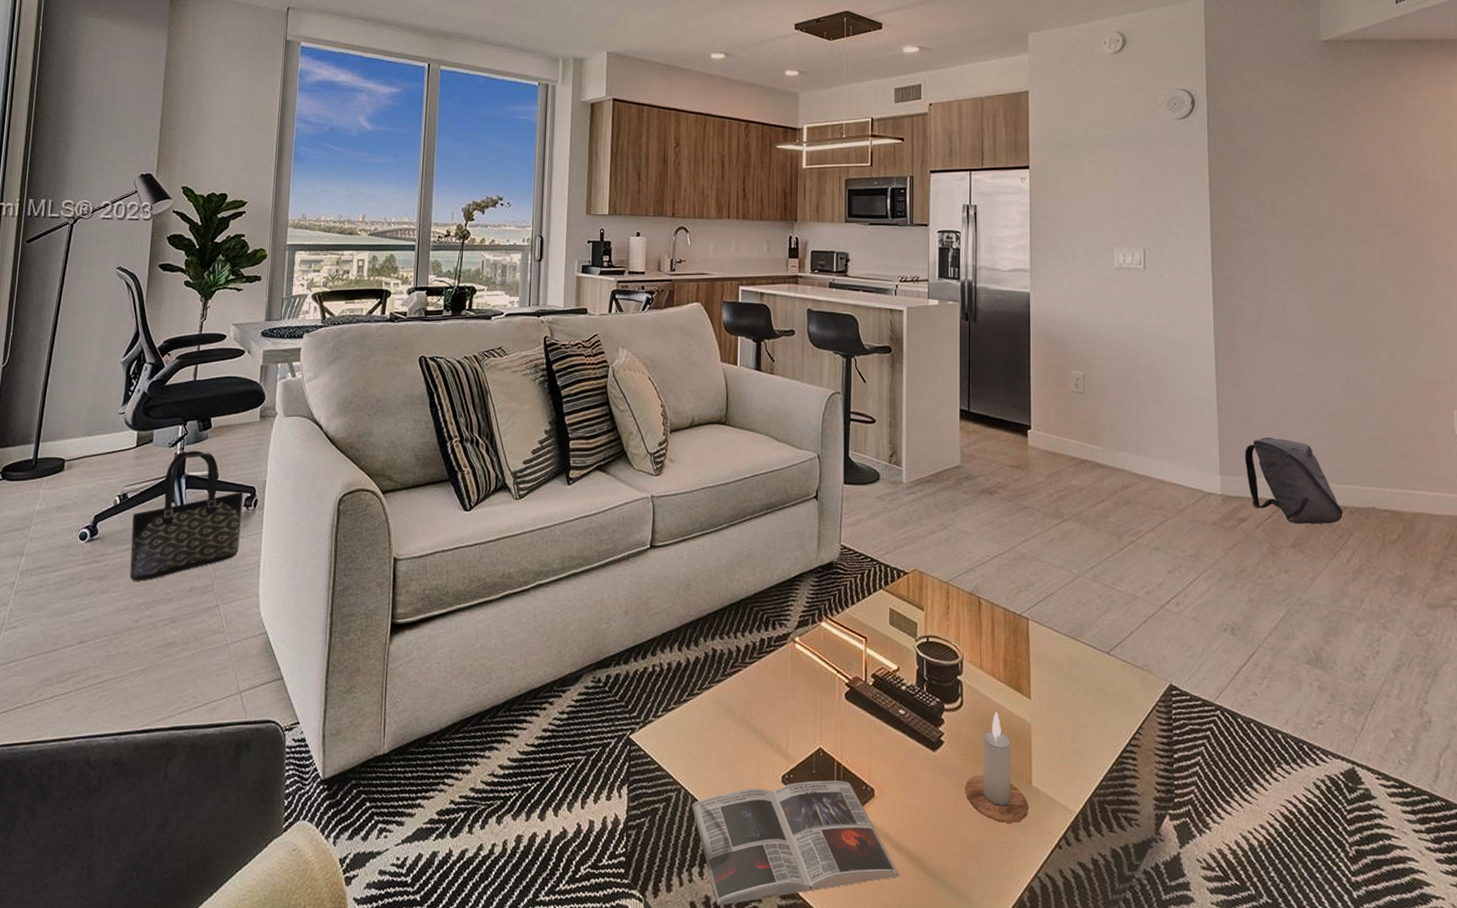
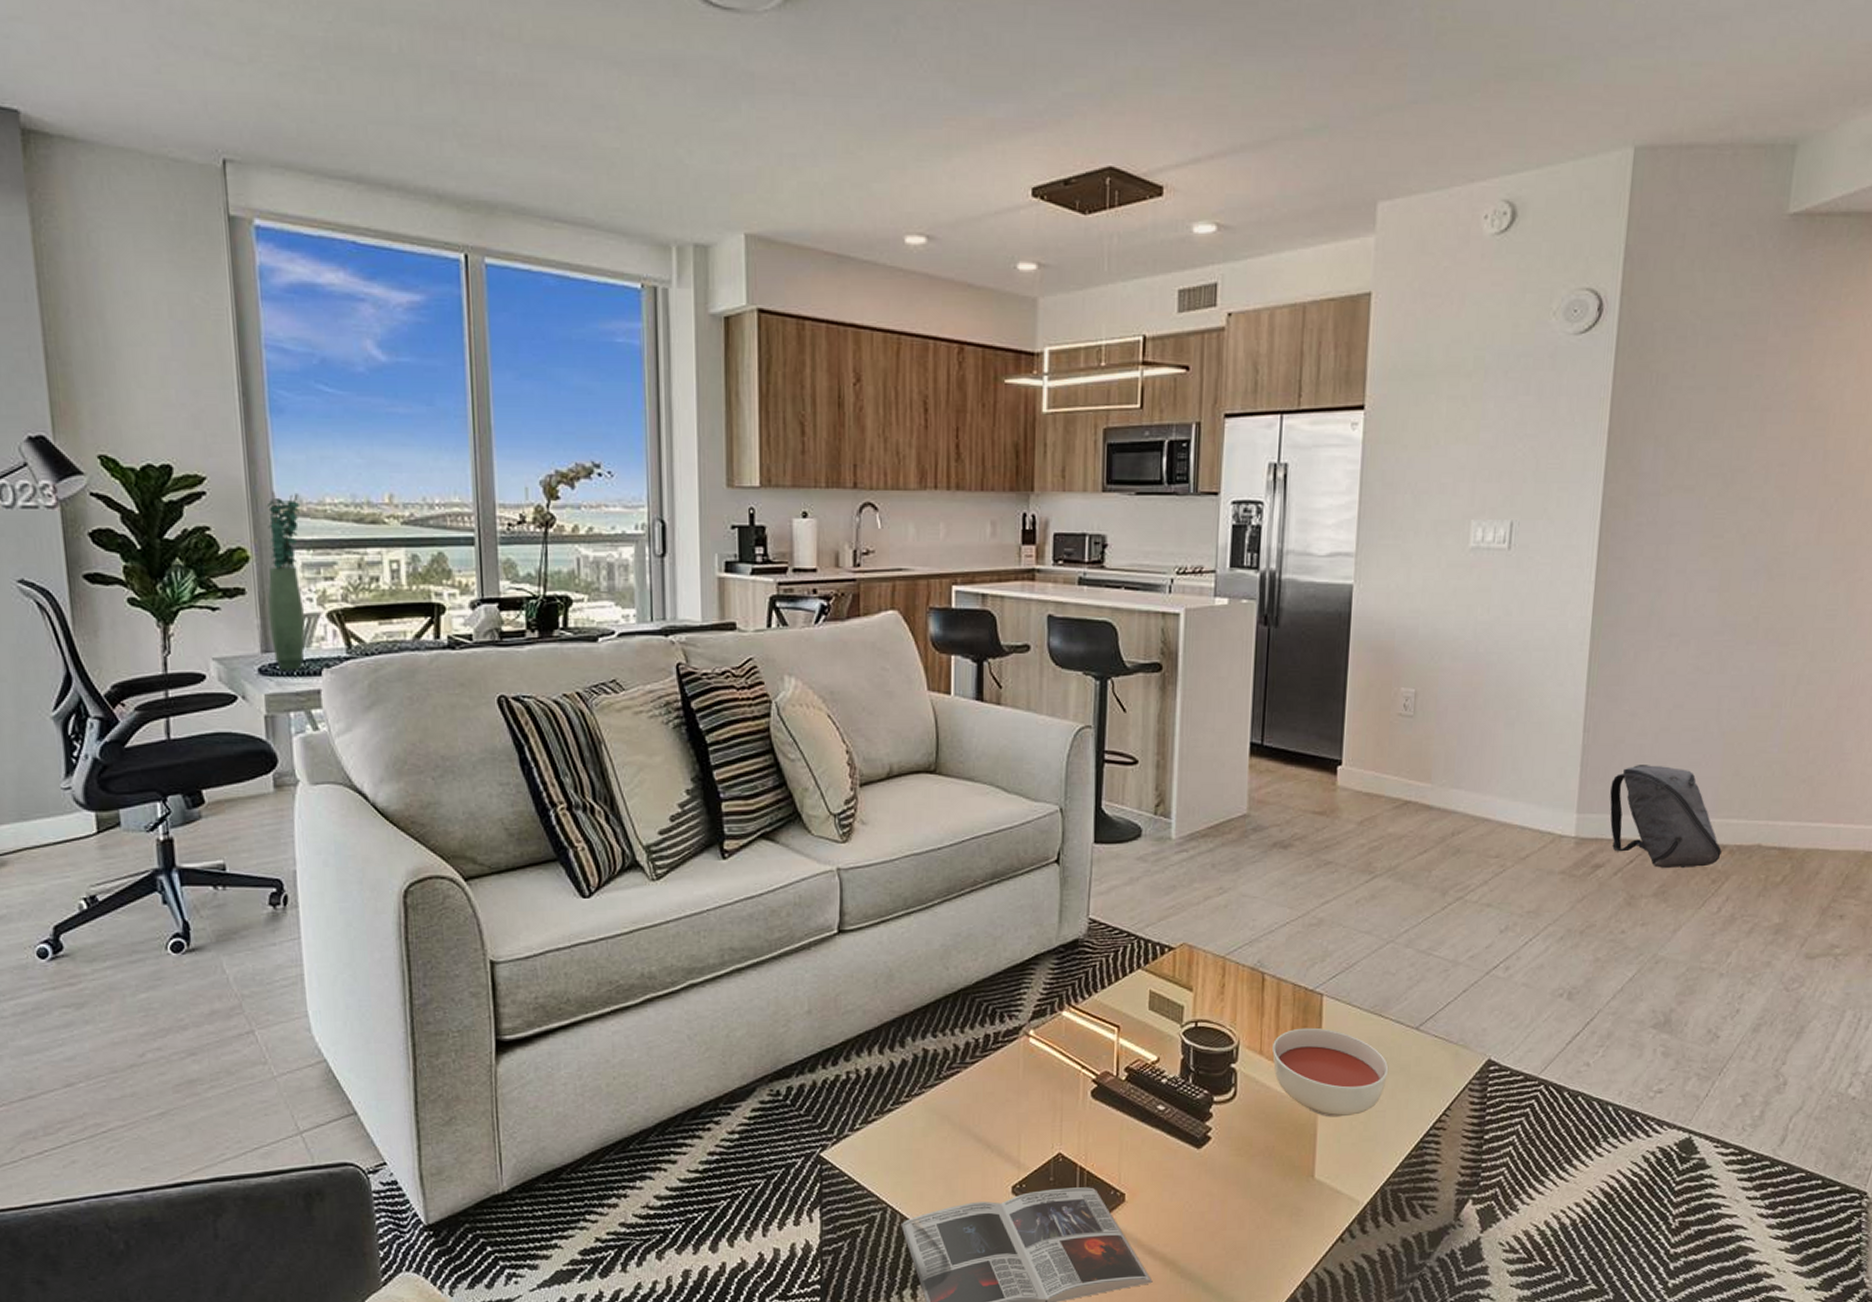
tote bag: present [129,450,243,581] -> none [109,834,271,1007]
vase: none [272,211,305,335] -> present [266,490,306,672]
candle: present [965,711,1028,823] -> none [1234,1101,1308,1219]
bowl: none [990,647,1088,730] -> present [1272,1027,1389,1117]

